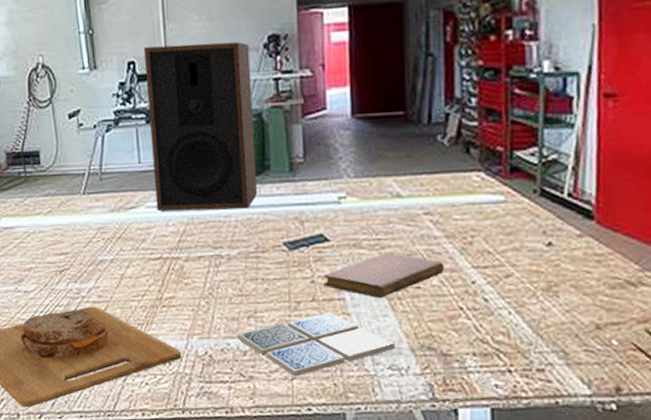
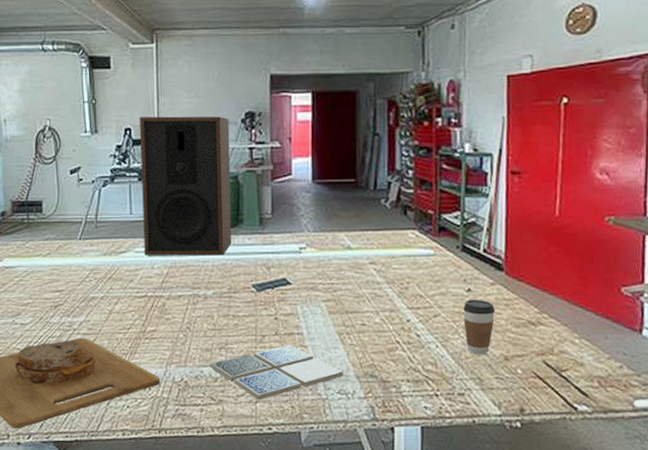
notebook: present [323,253,444,299] -> none [285,295,384,334]
coffee cup: none [543,255,584,323] -> present [463,299,496,355]

